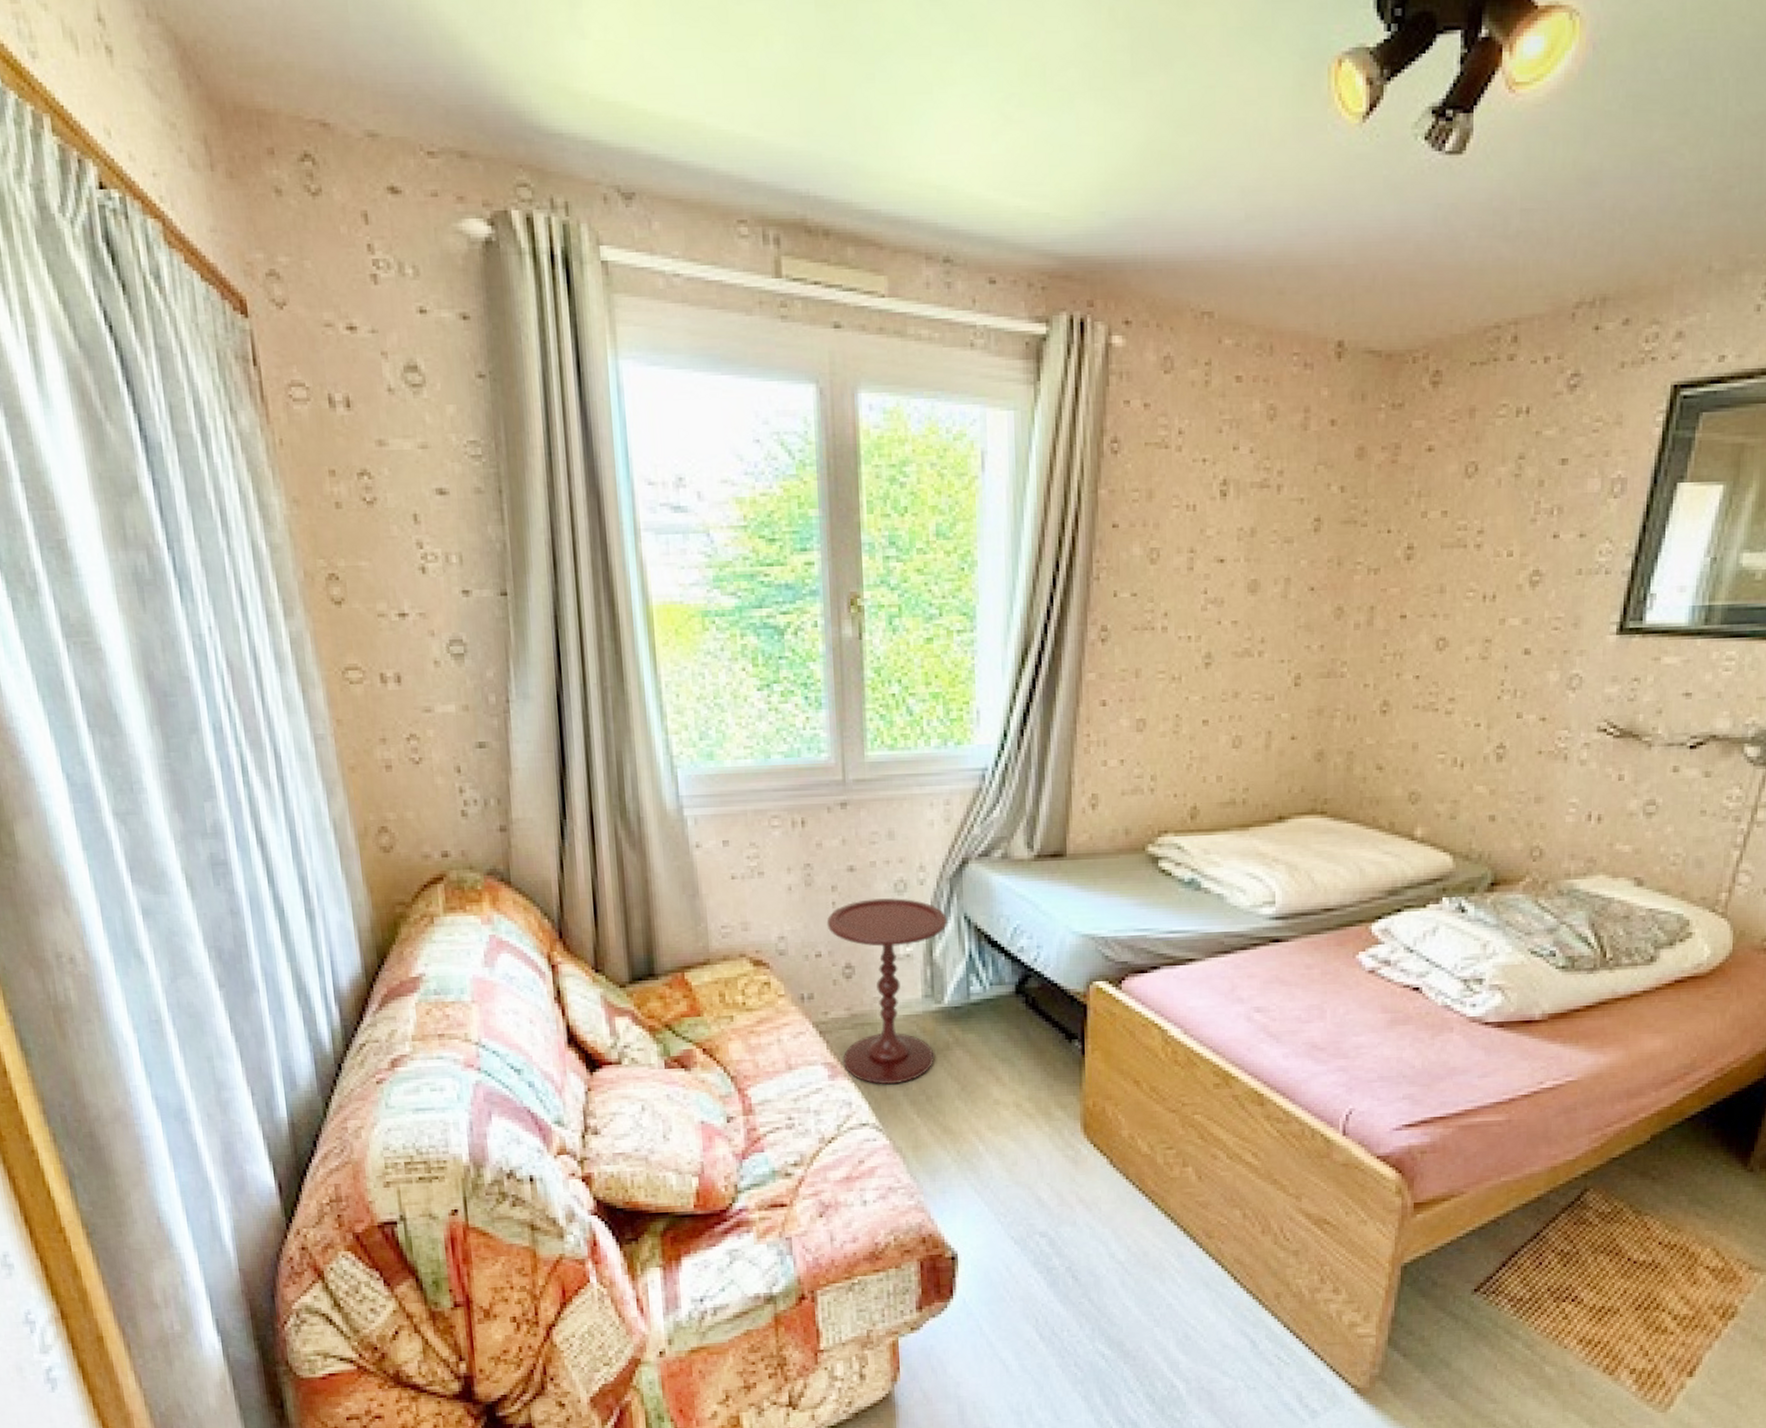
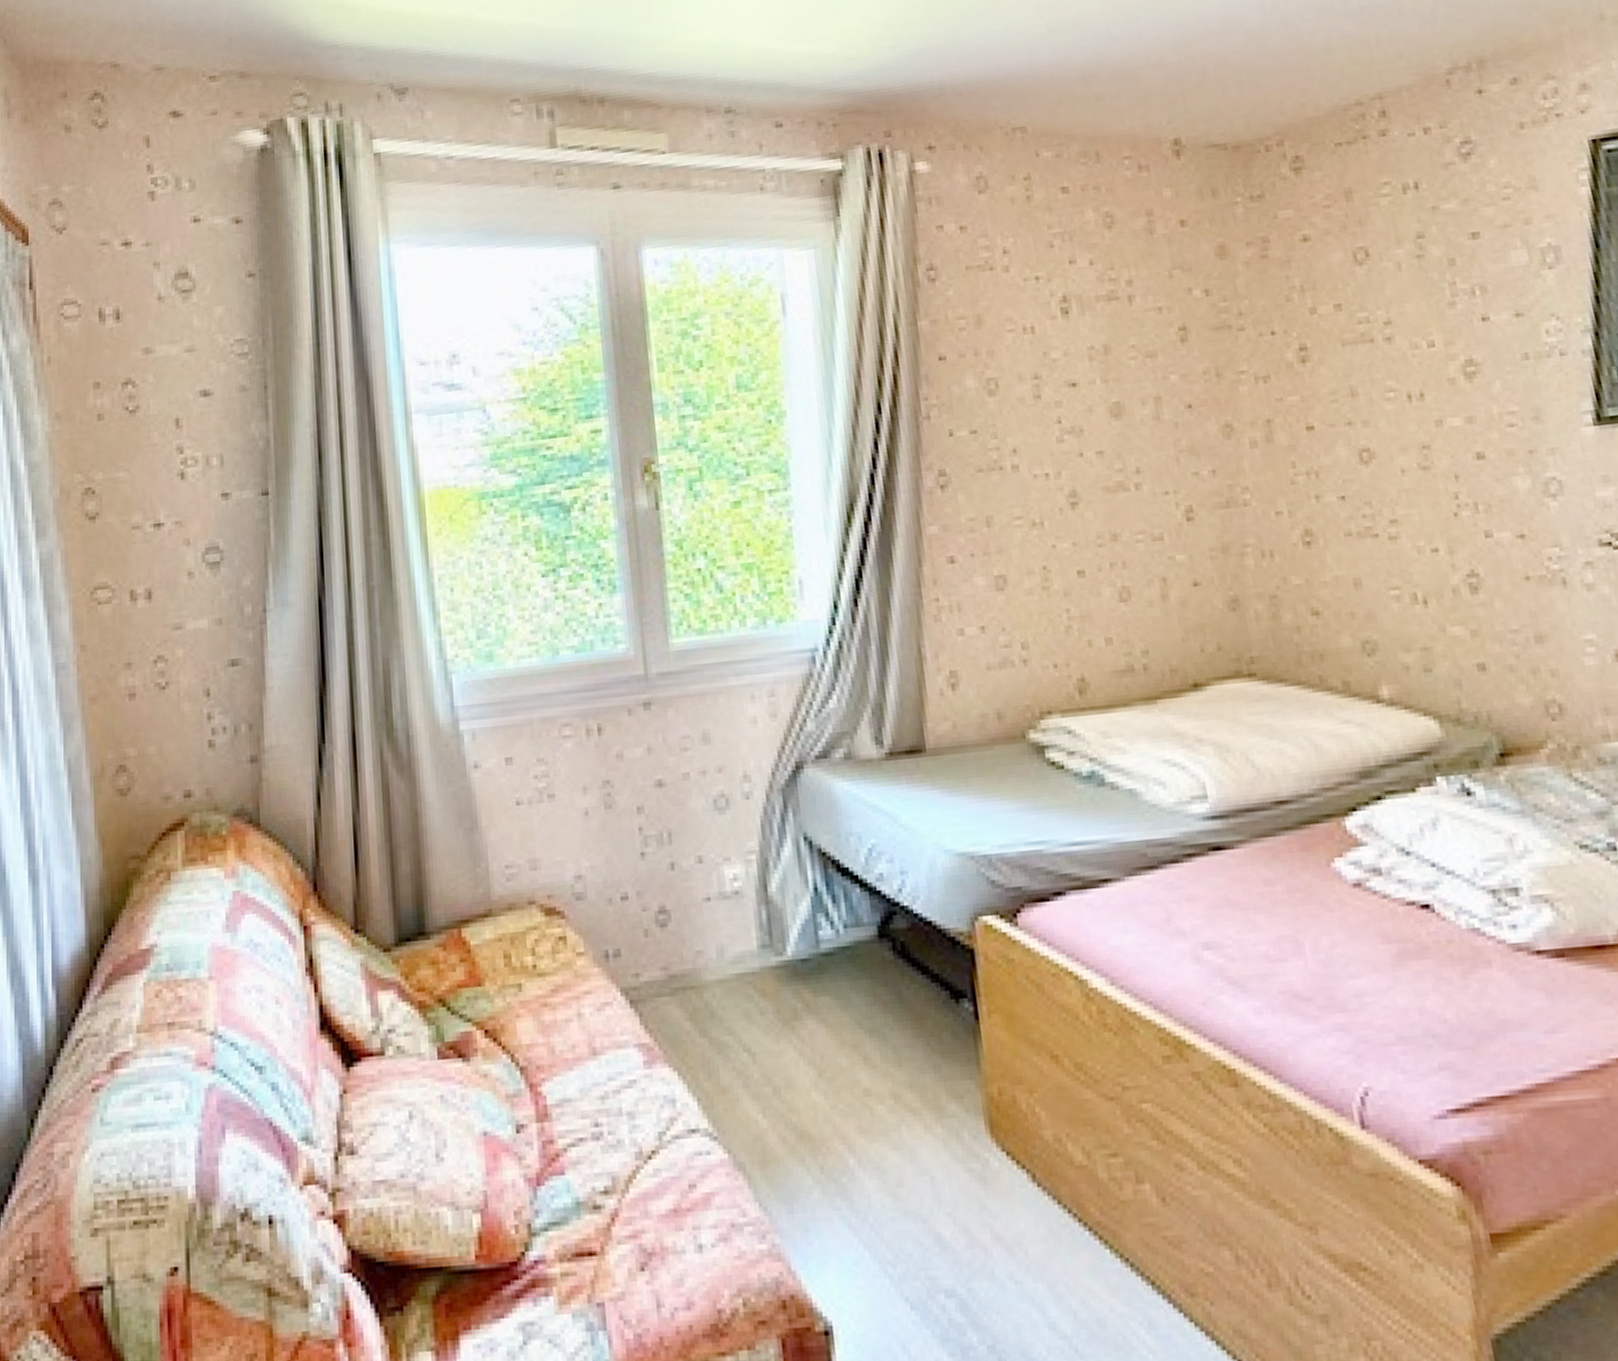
side table: present [826,898,949,1085] -> none [632,818,785,1073]

